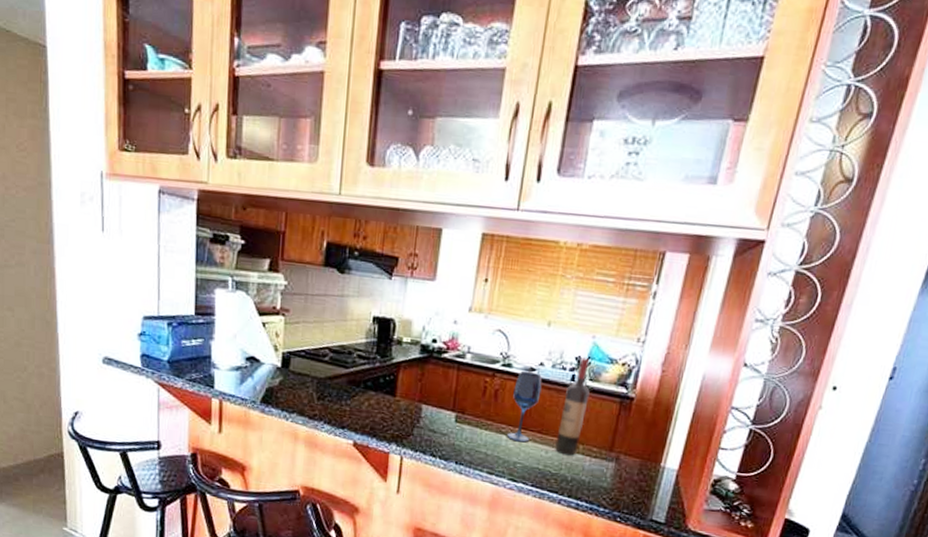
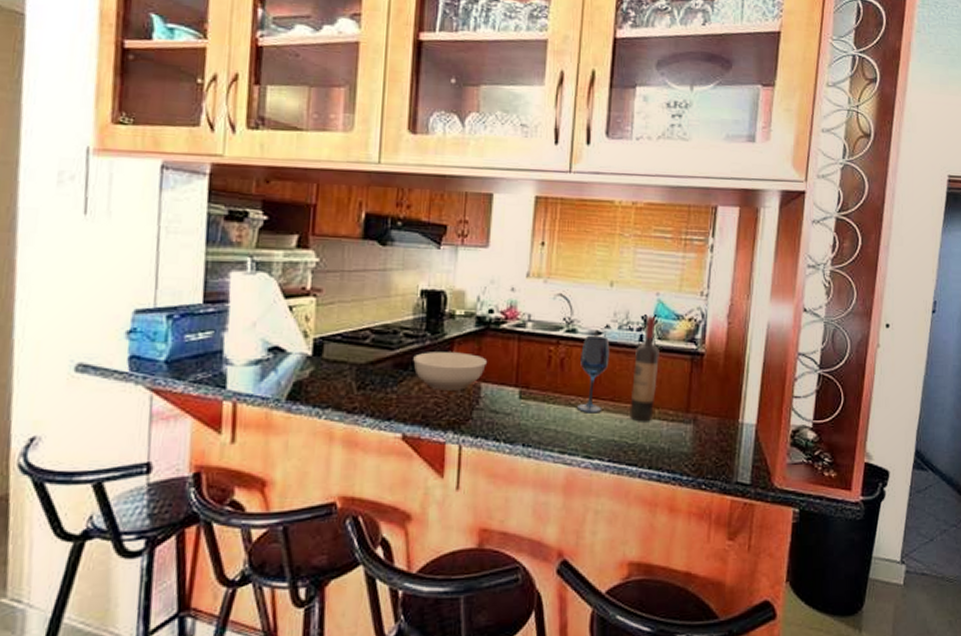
bowl: none [364,373,429,409] -> present [413,352,488,390]

